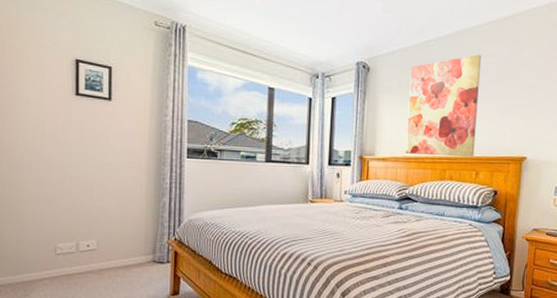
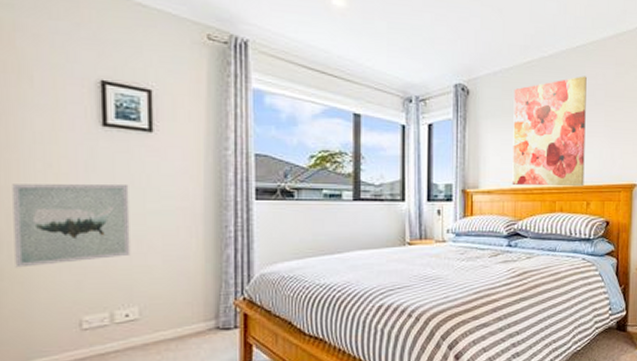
wall art: none [12,139,93,203] -> present [12,183,131,268]

